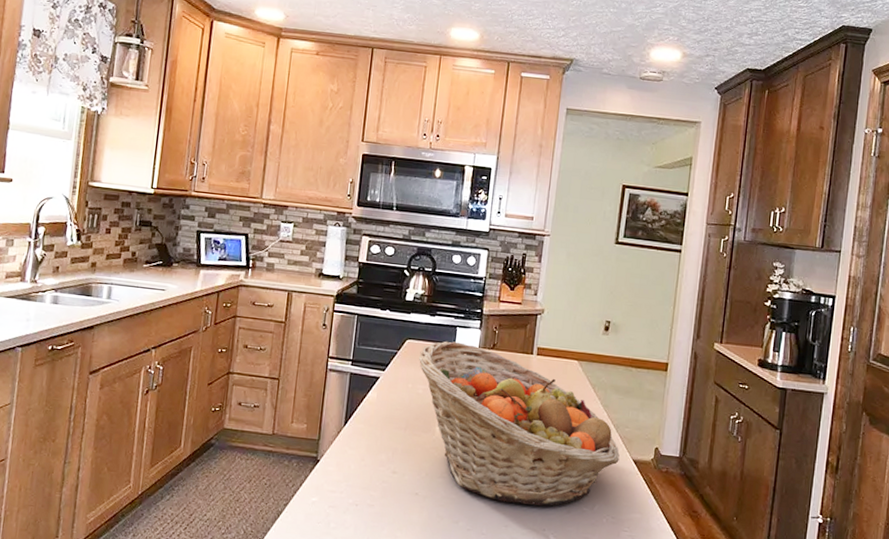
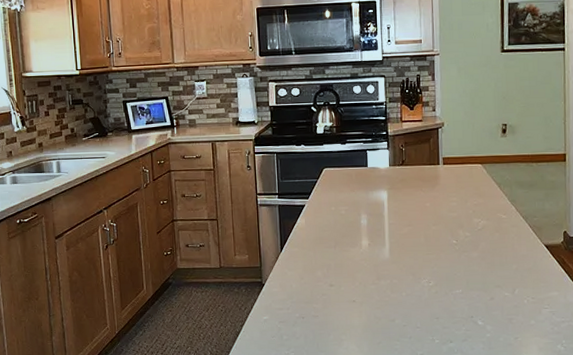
fruit basket: present [419,341,620,506] -> none [337,164,532,298]

